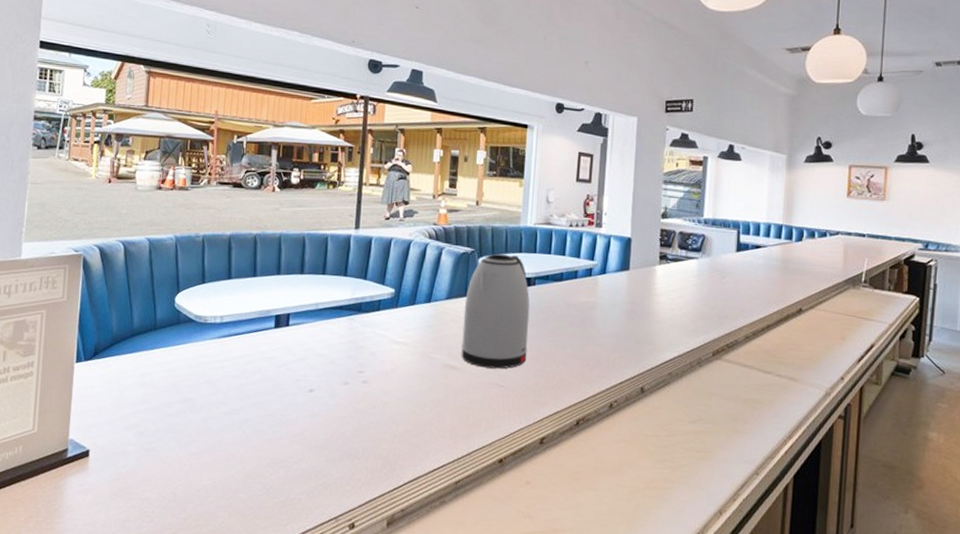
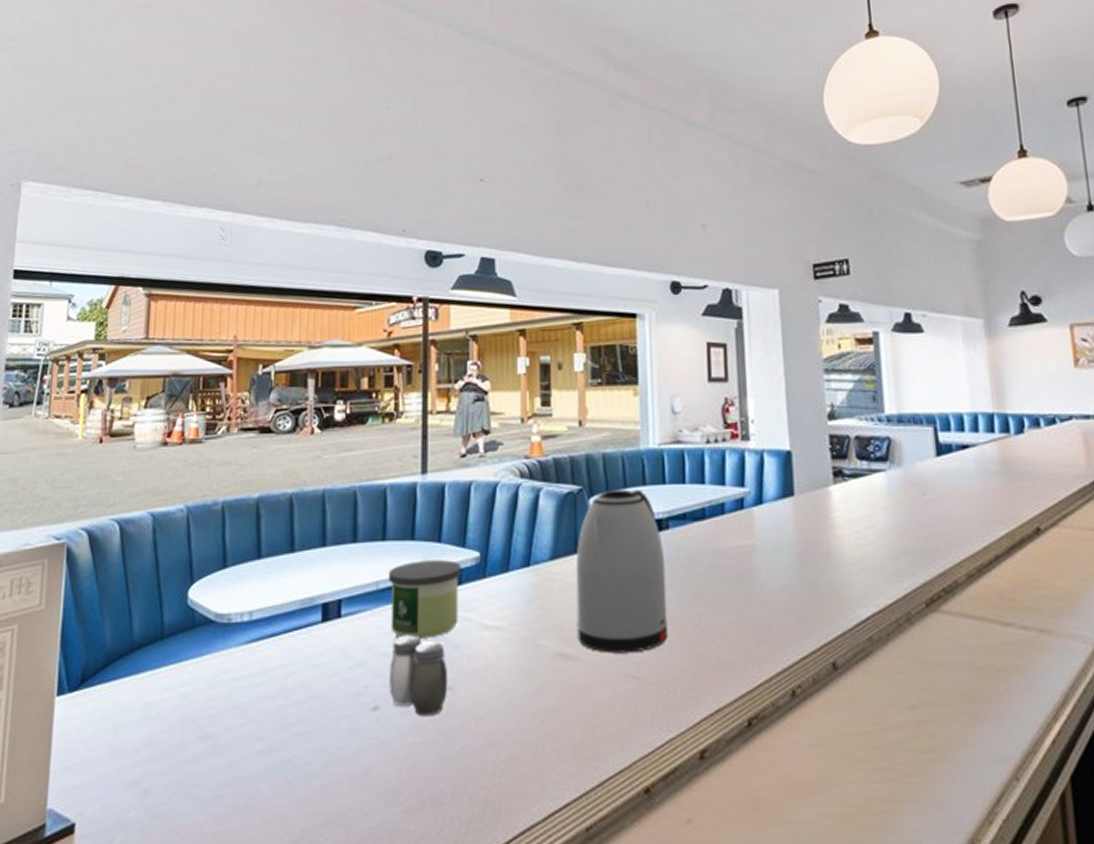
salt and pepper shaker: none [322,342,365,400] -> present [389,635,448,717]
candle: none [325,291,380,346] -> present [388,560,461,638]

